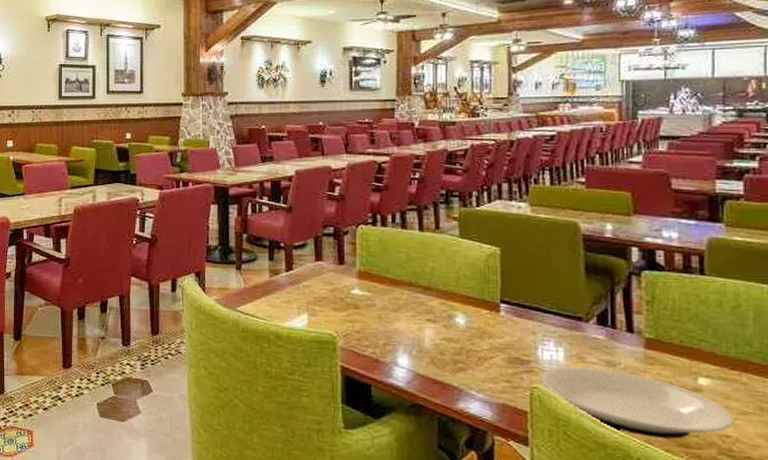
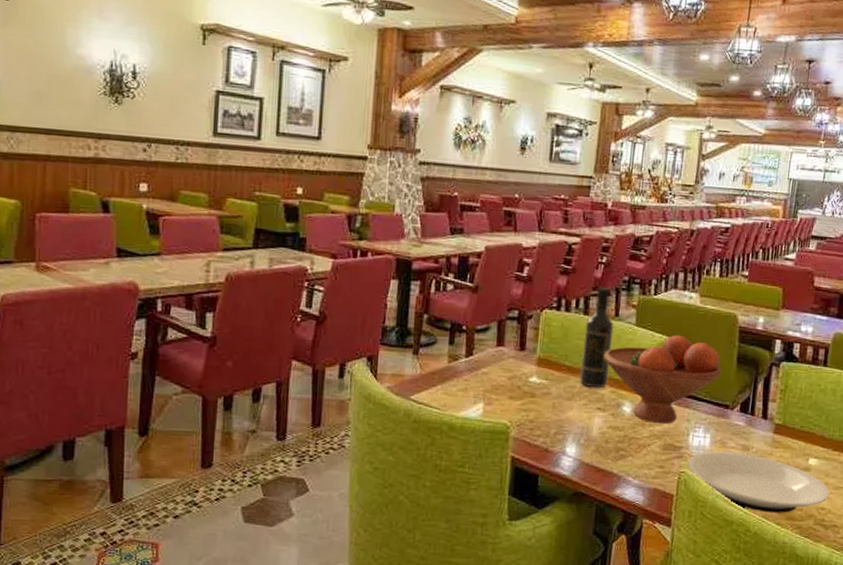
wine bottle: none [403,201,436,300] -> present [579,286,614,389]
fruit bowl: none [427,245,567,337] -> present [603,334,721,424]

